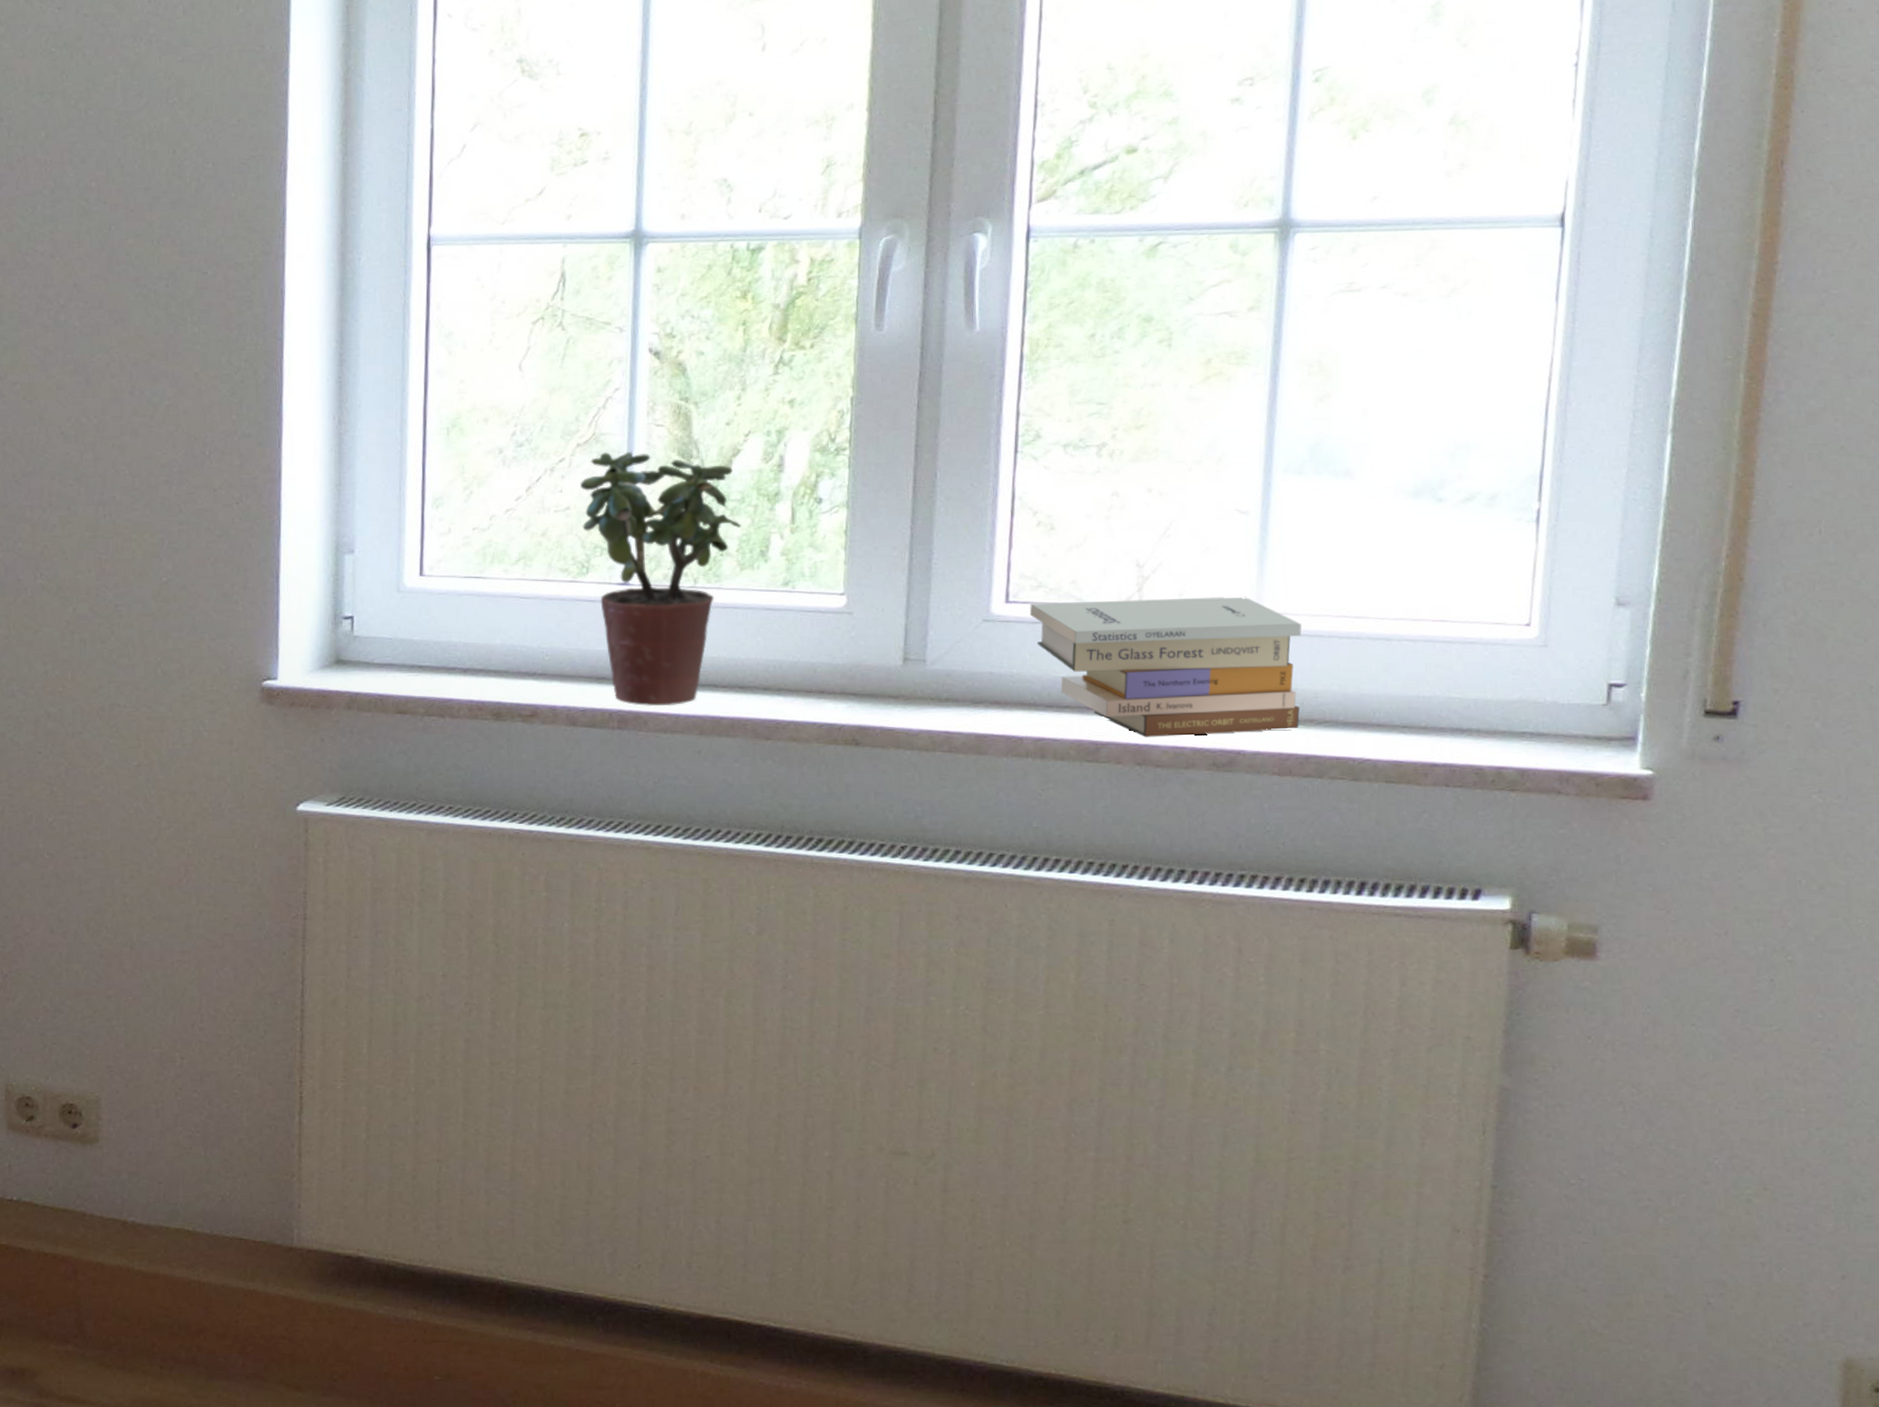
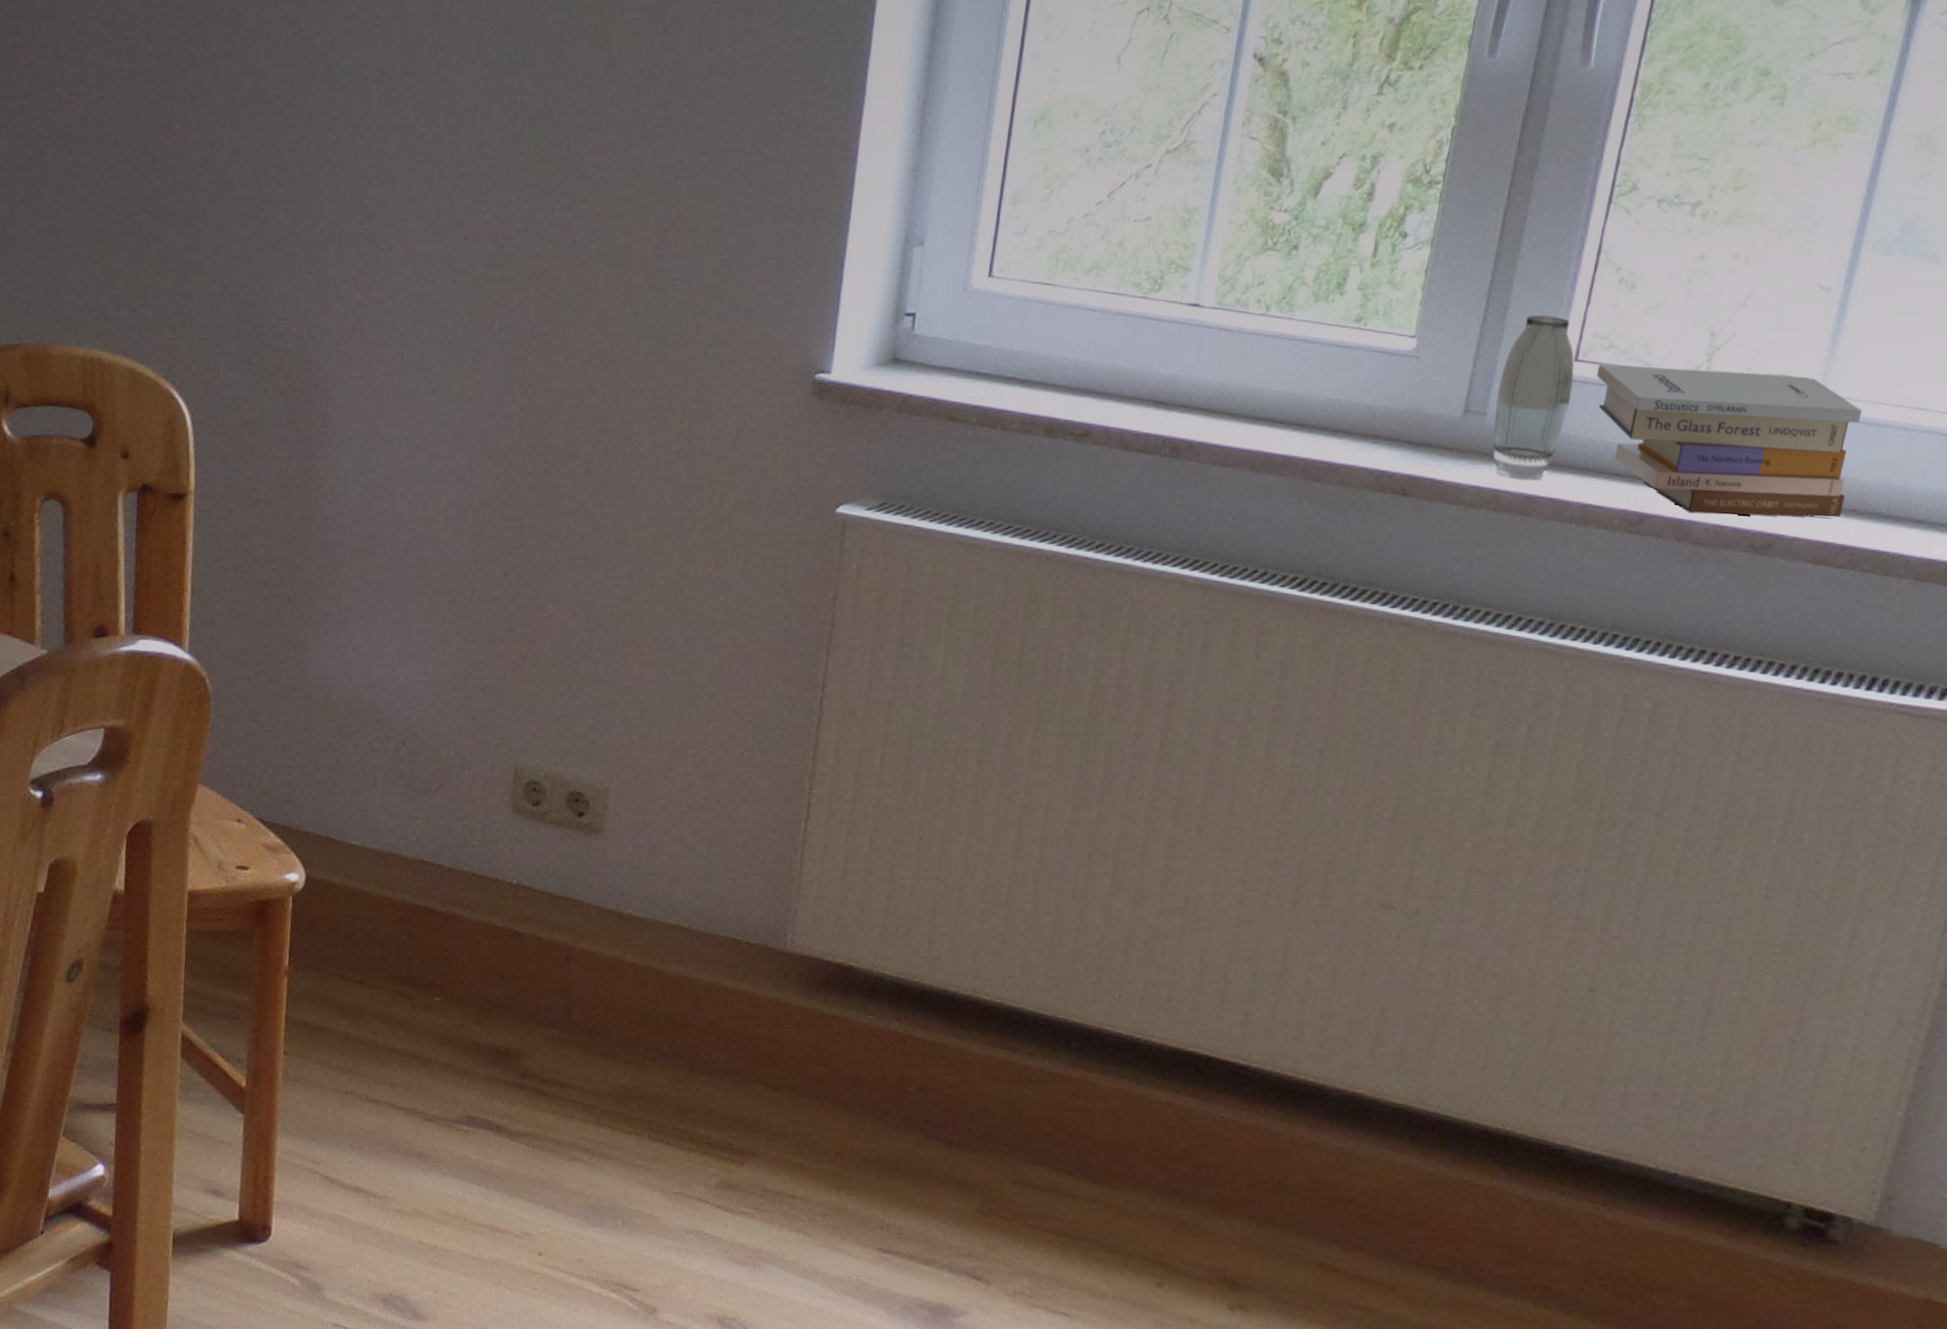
potted plant: present [580,452,742,707] -> none [1160,162,1323,438]
vase: none [934,562,1008,721] -> present [1492,314,1574,481]

